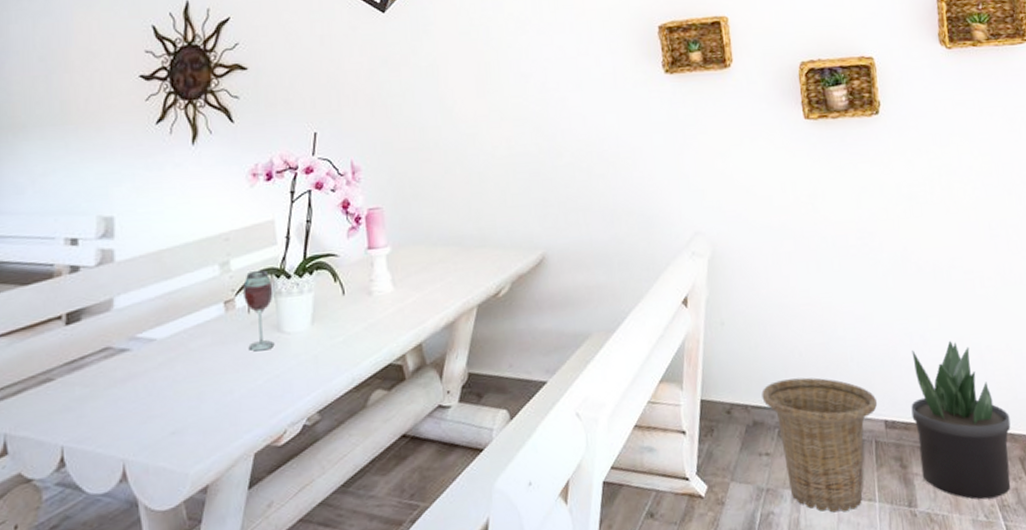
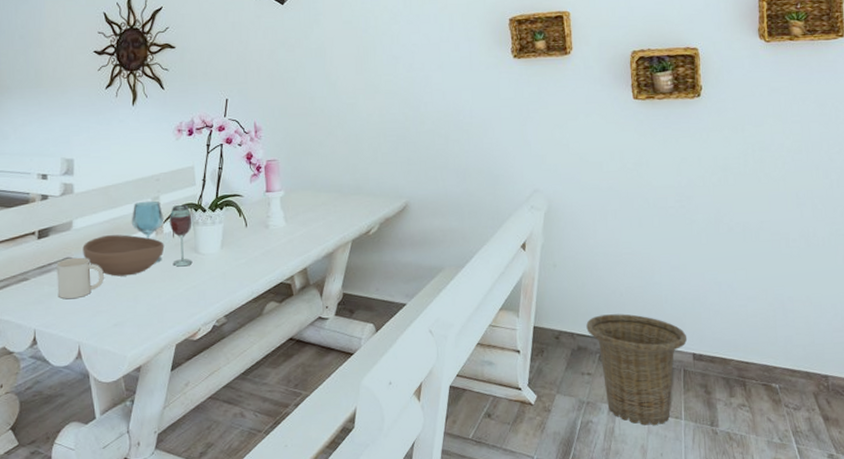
mug: none [91,345,157,404] -> present [56,257,104,300]
bowl: none [127,313,237,369] -> present [82,234,165,277]
wine glass: none [192,267,237,348] -> present [131,200,165,263]
planter: present [911,340,1011,500] -> none [717,290,807,425]

